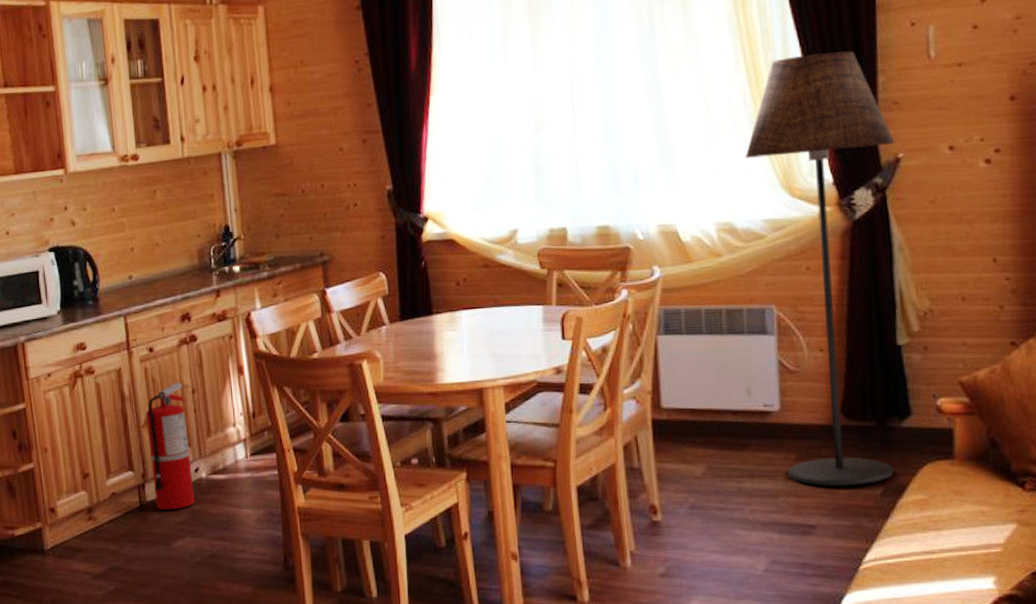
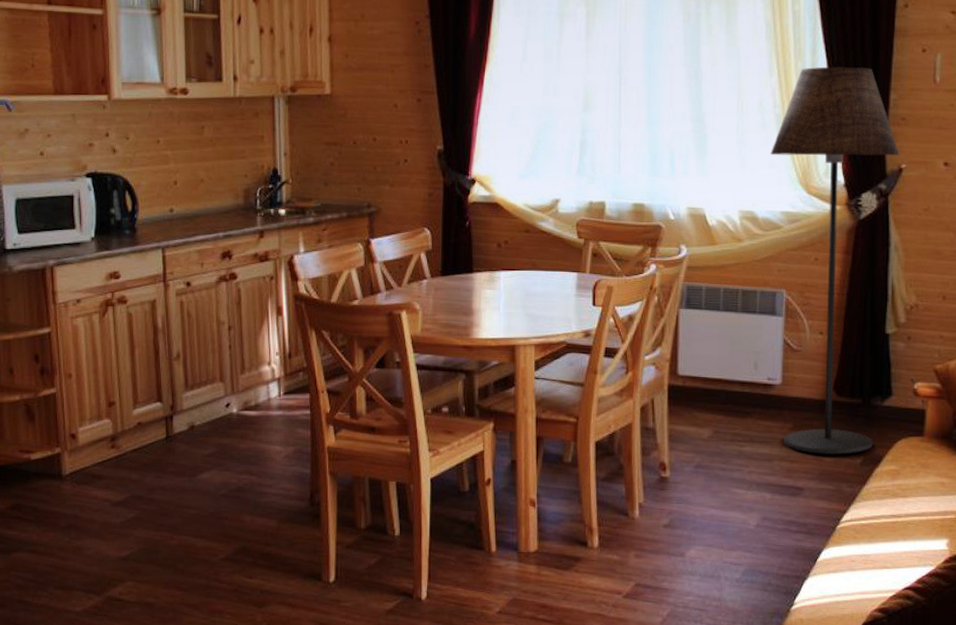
fire extinguisher: present [145,382,195,510] -> none [178,318,225,443]

